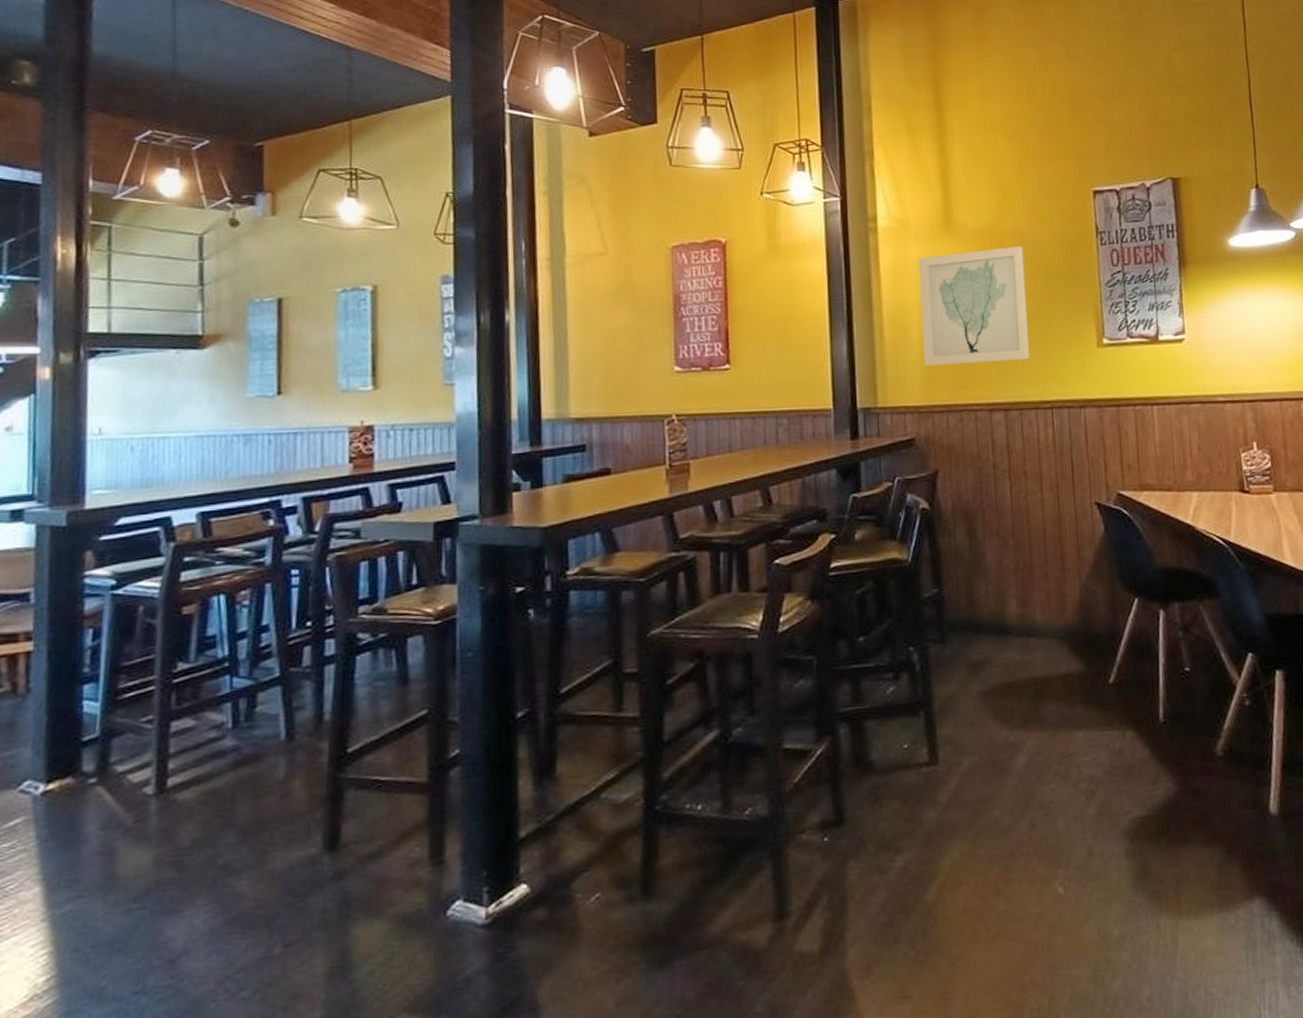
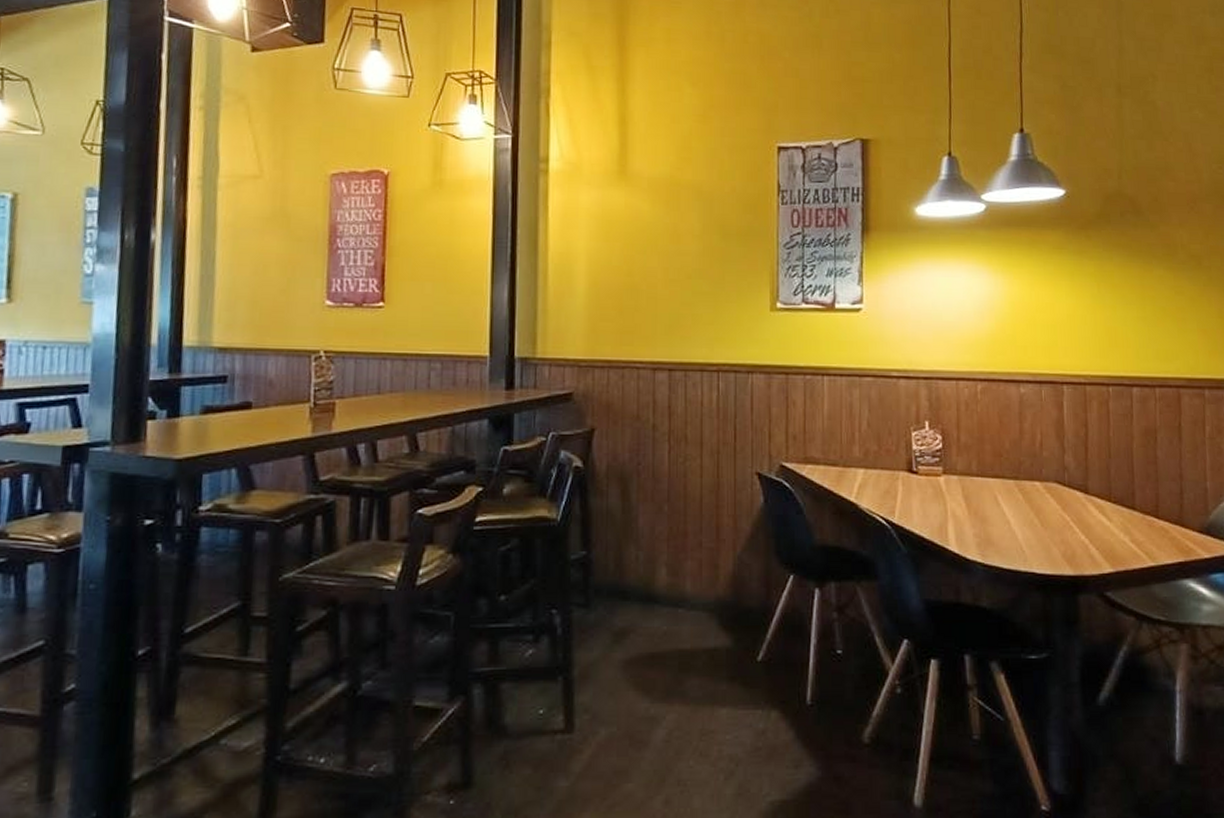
wall art: present [918,245,1030,367] -> none [588,198,700,319]

